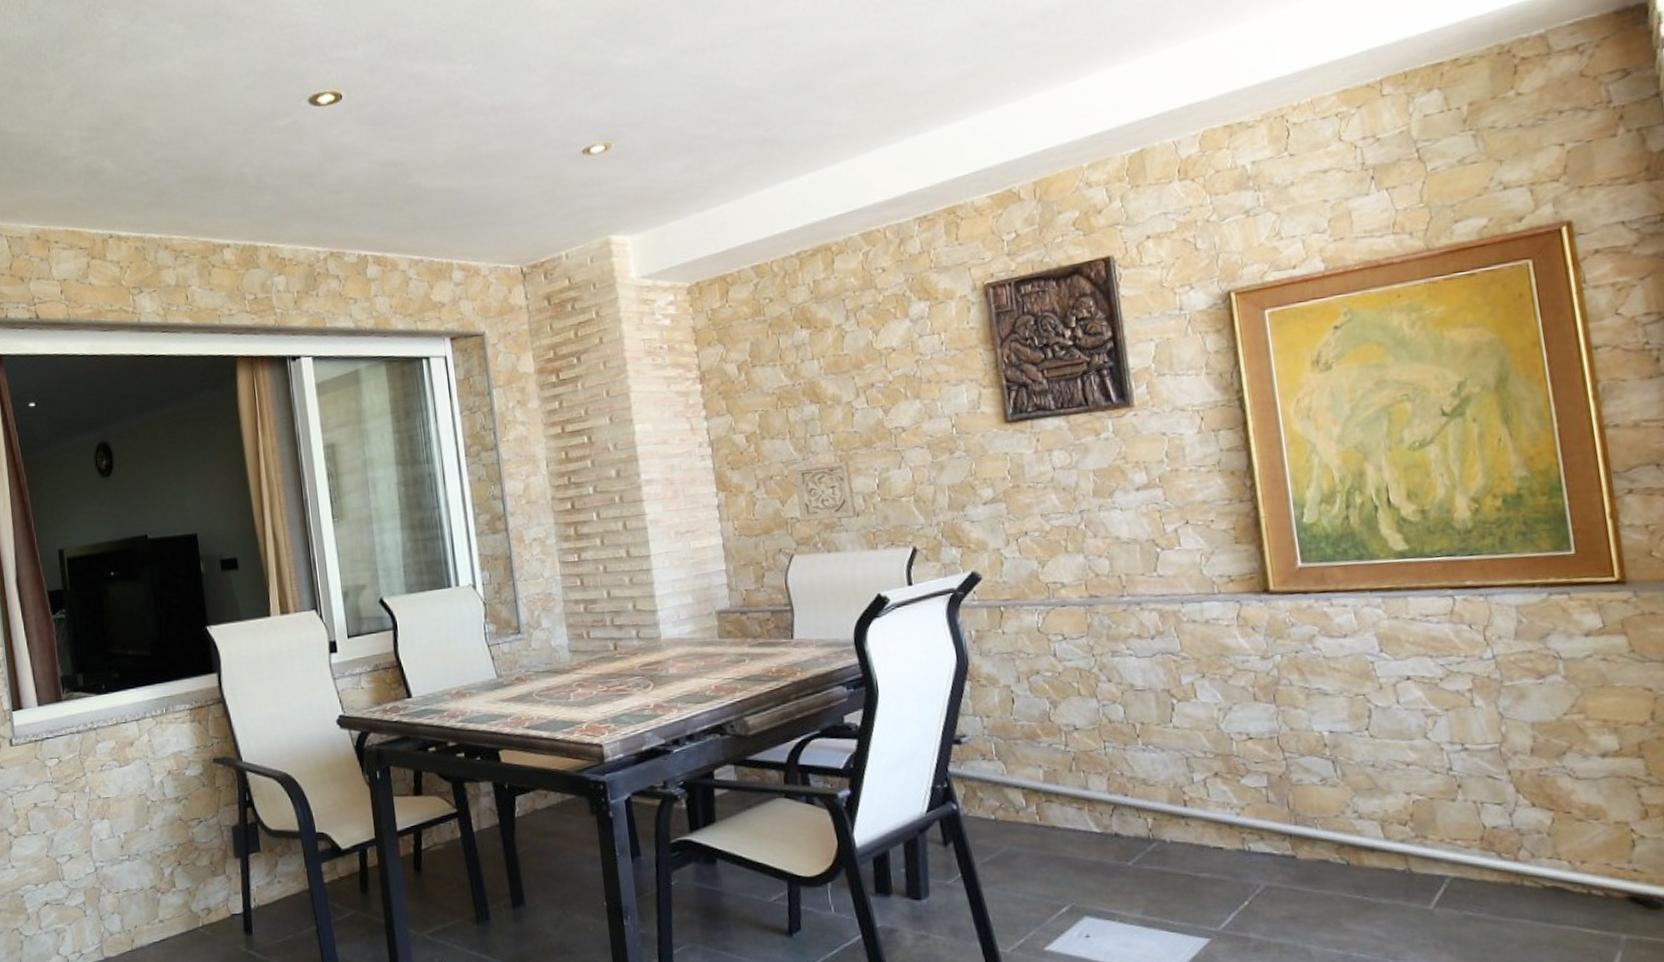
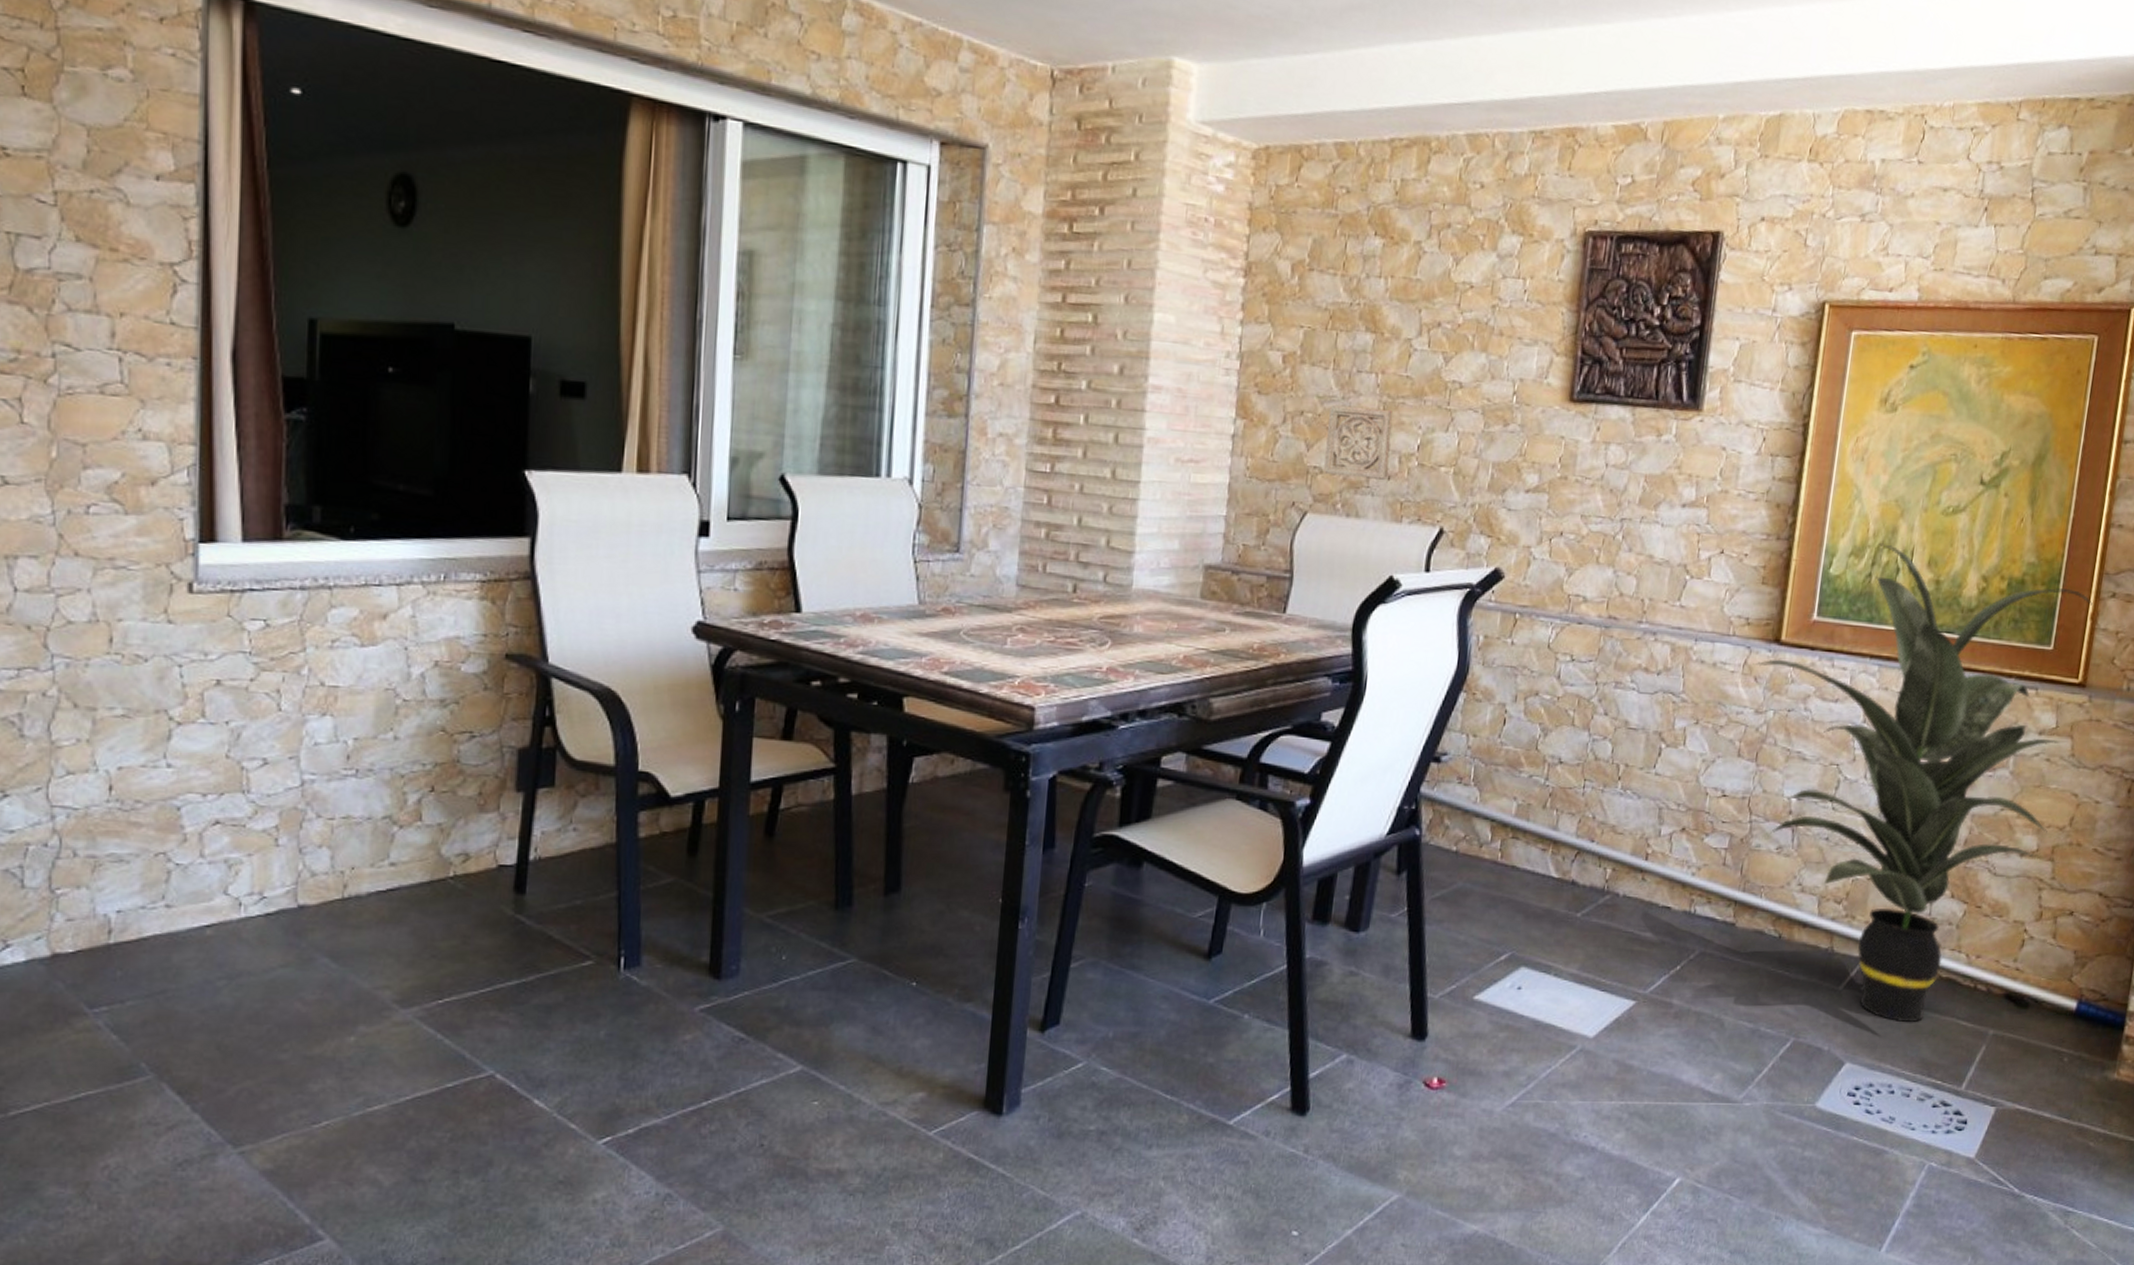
indoor plant: none [1246,487,1627,936] -> present [1753,543,2093,1023]

